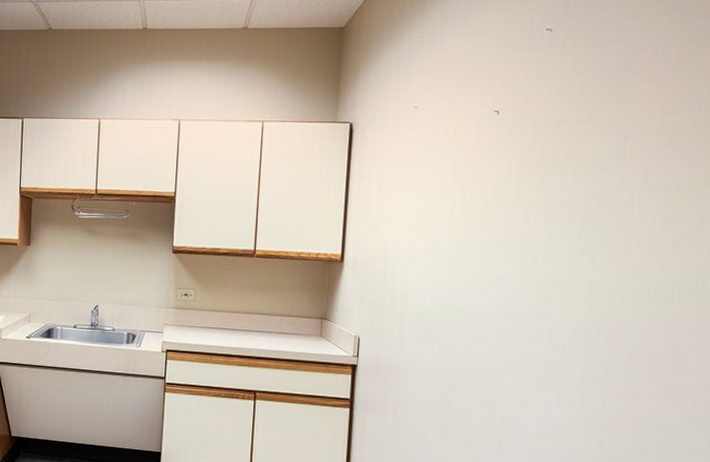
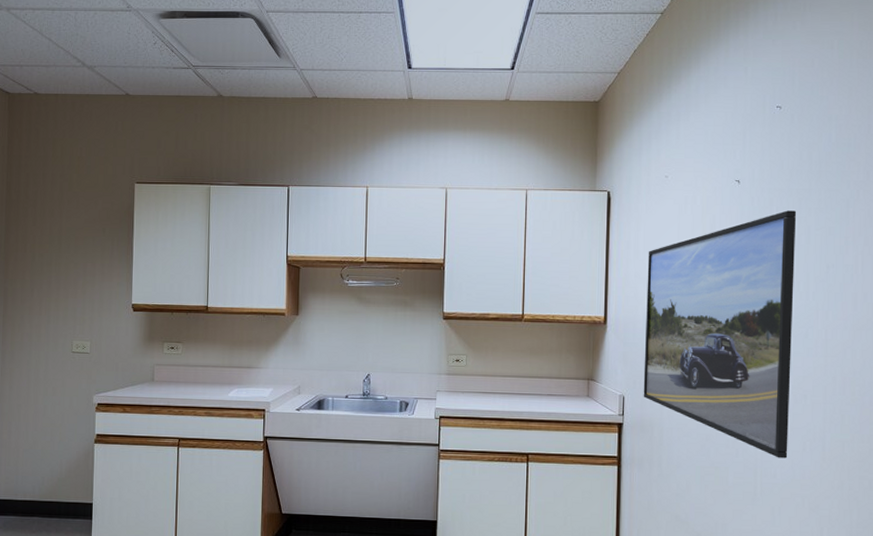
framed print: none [380,143,564,411] -> present [643,210,797,459]

